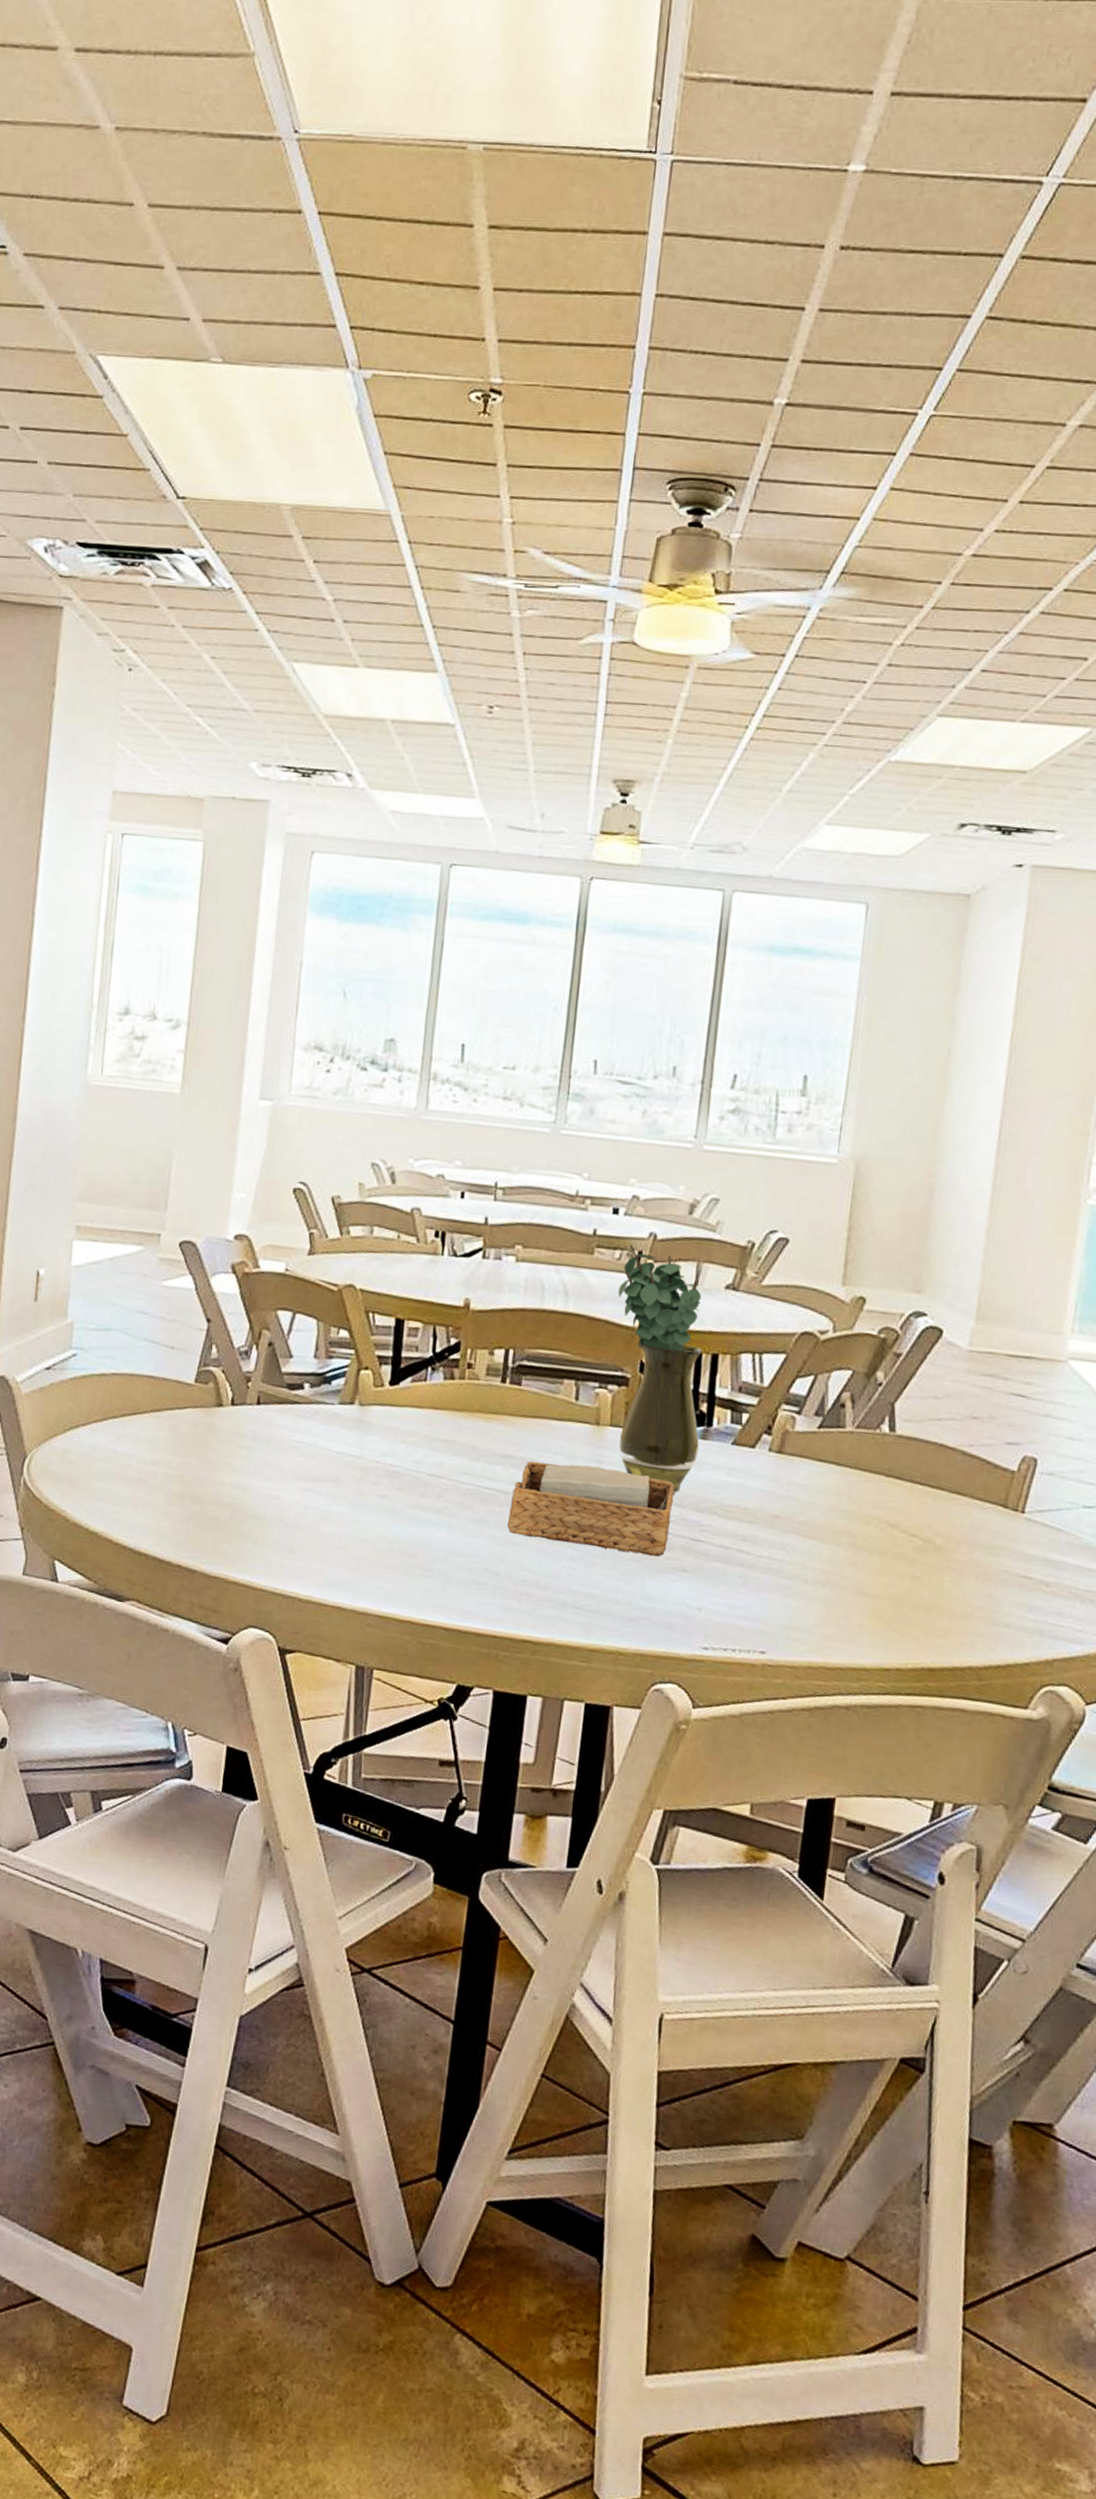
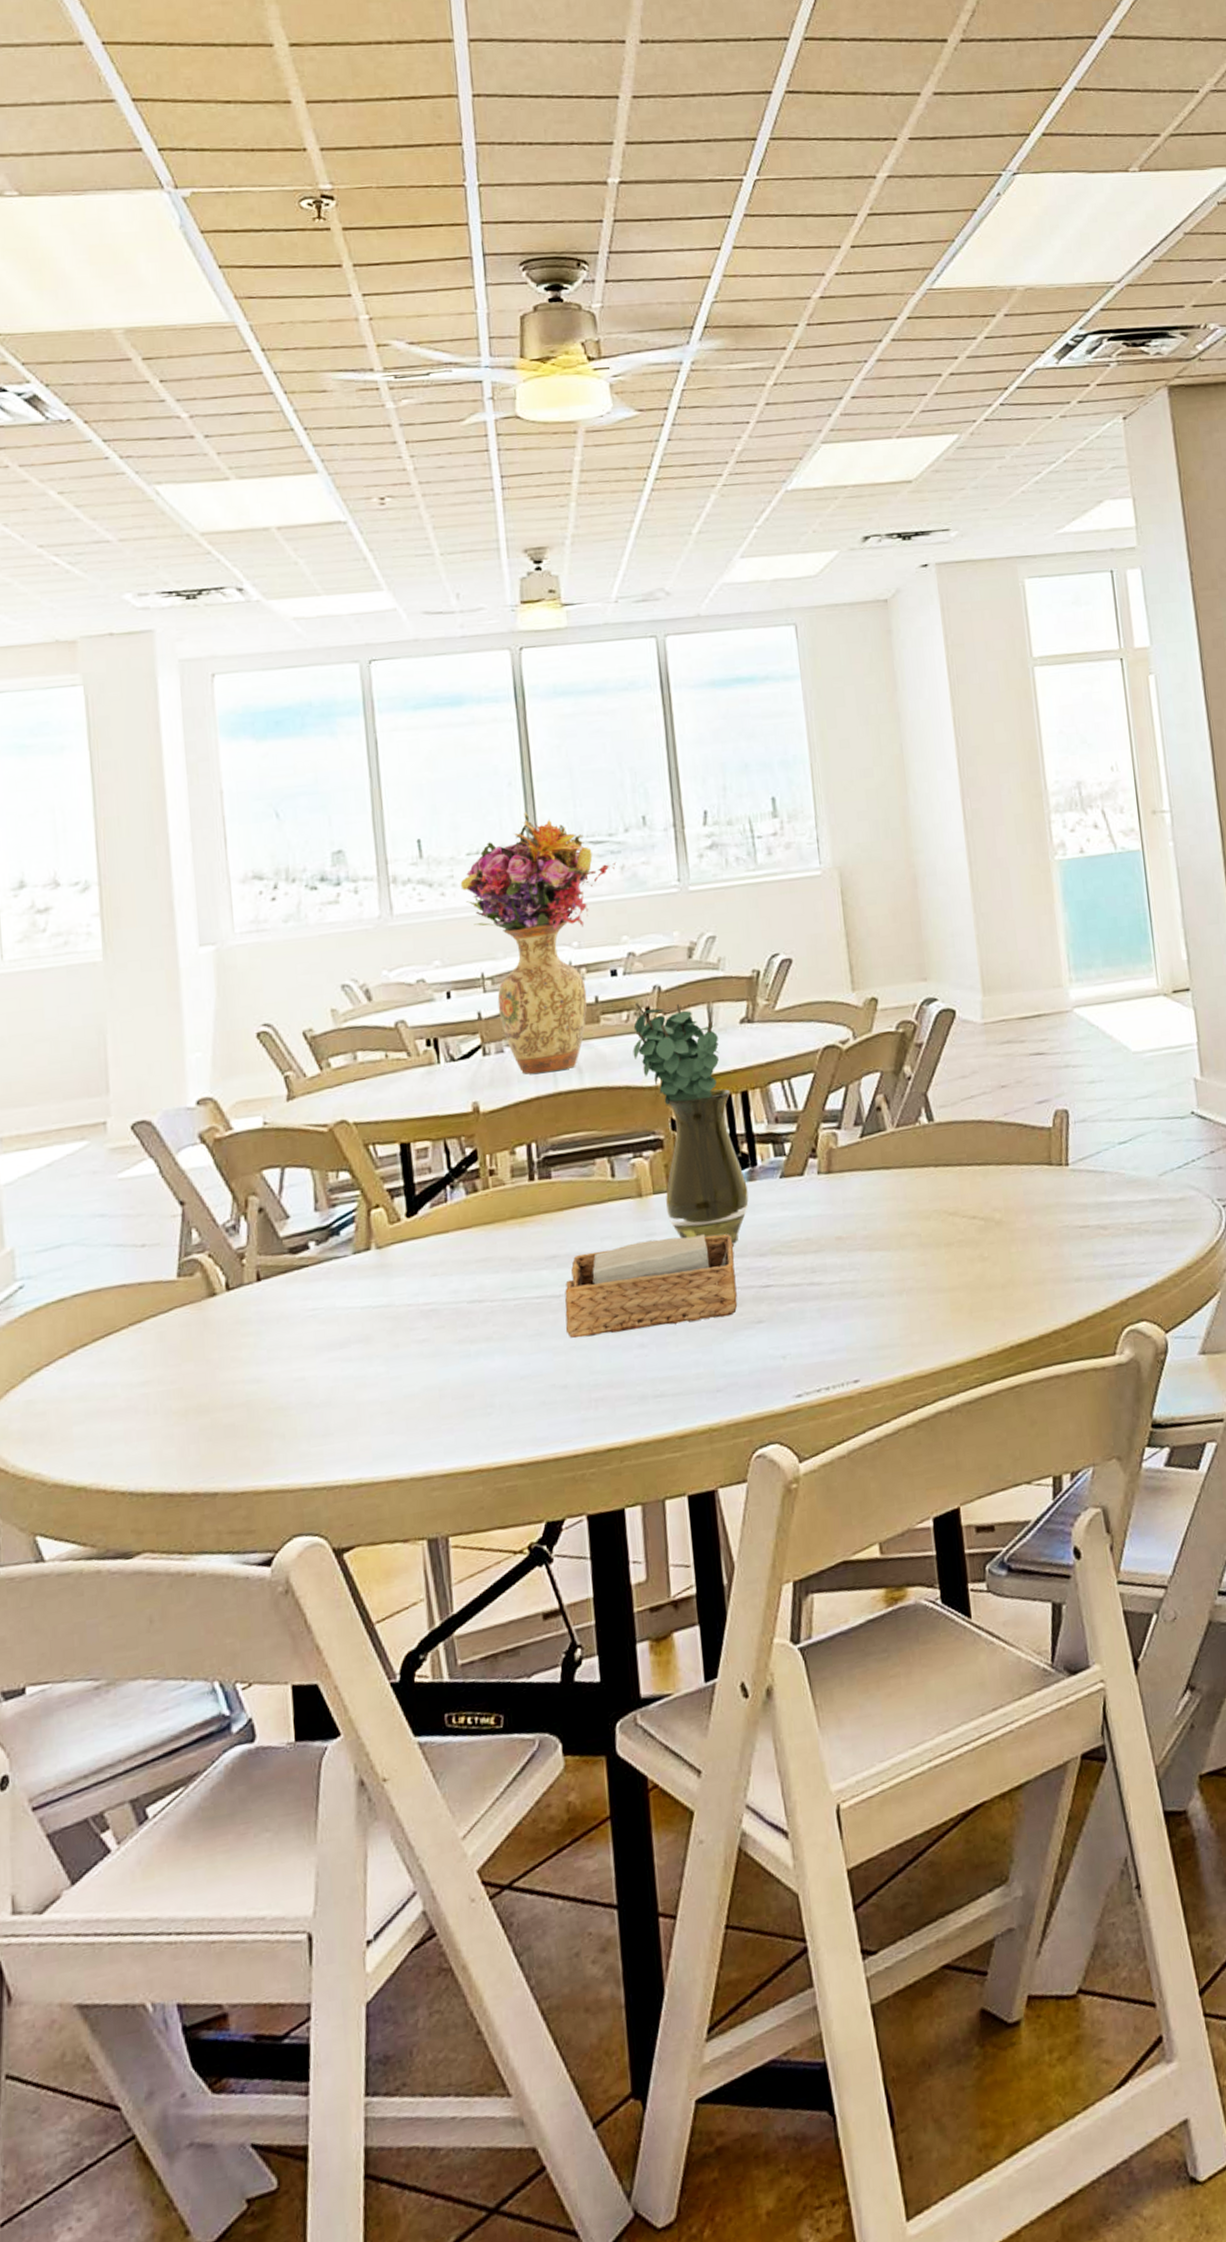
flower arrangement: none [492,1039,640,1291] -> present [460,812,617,1075]

